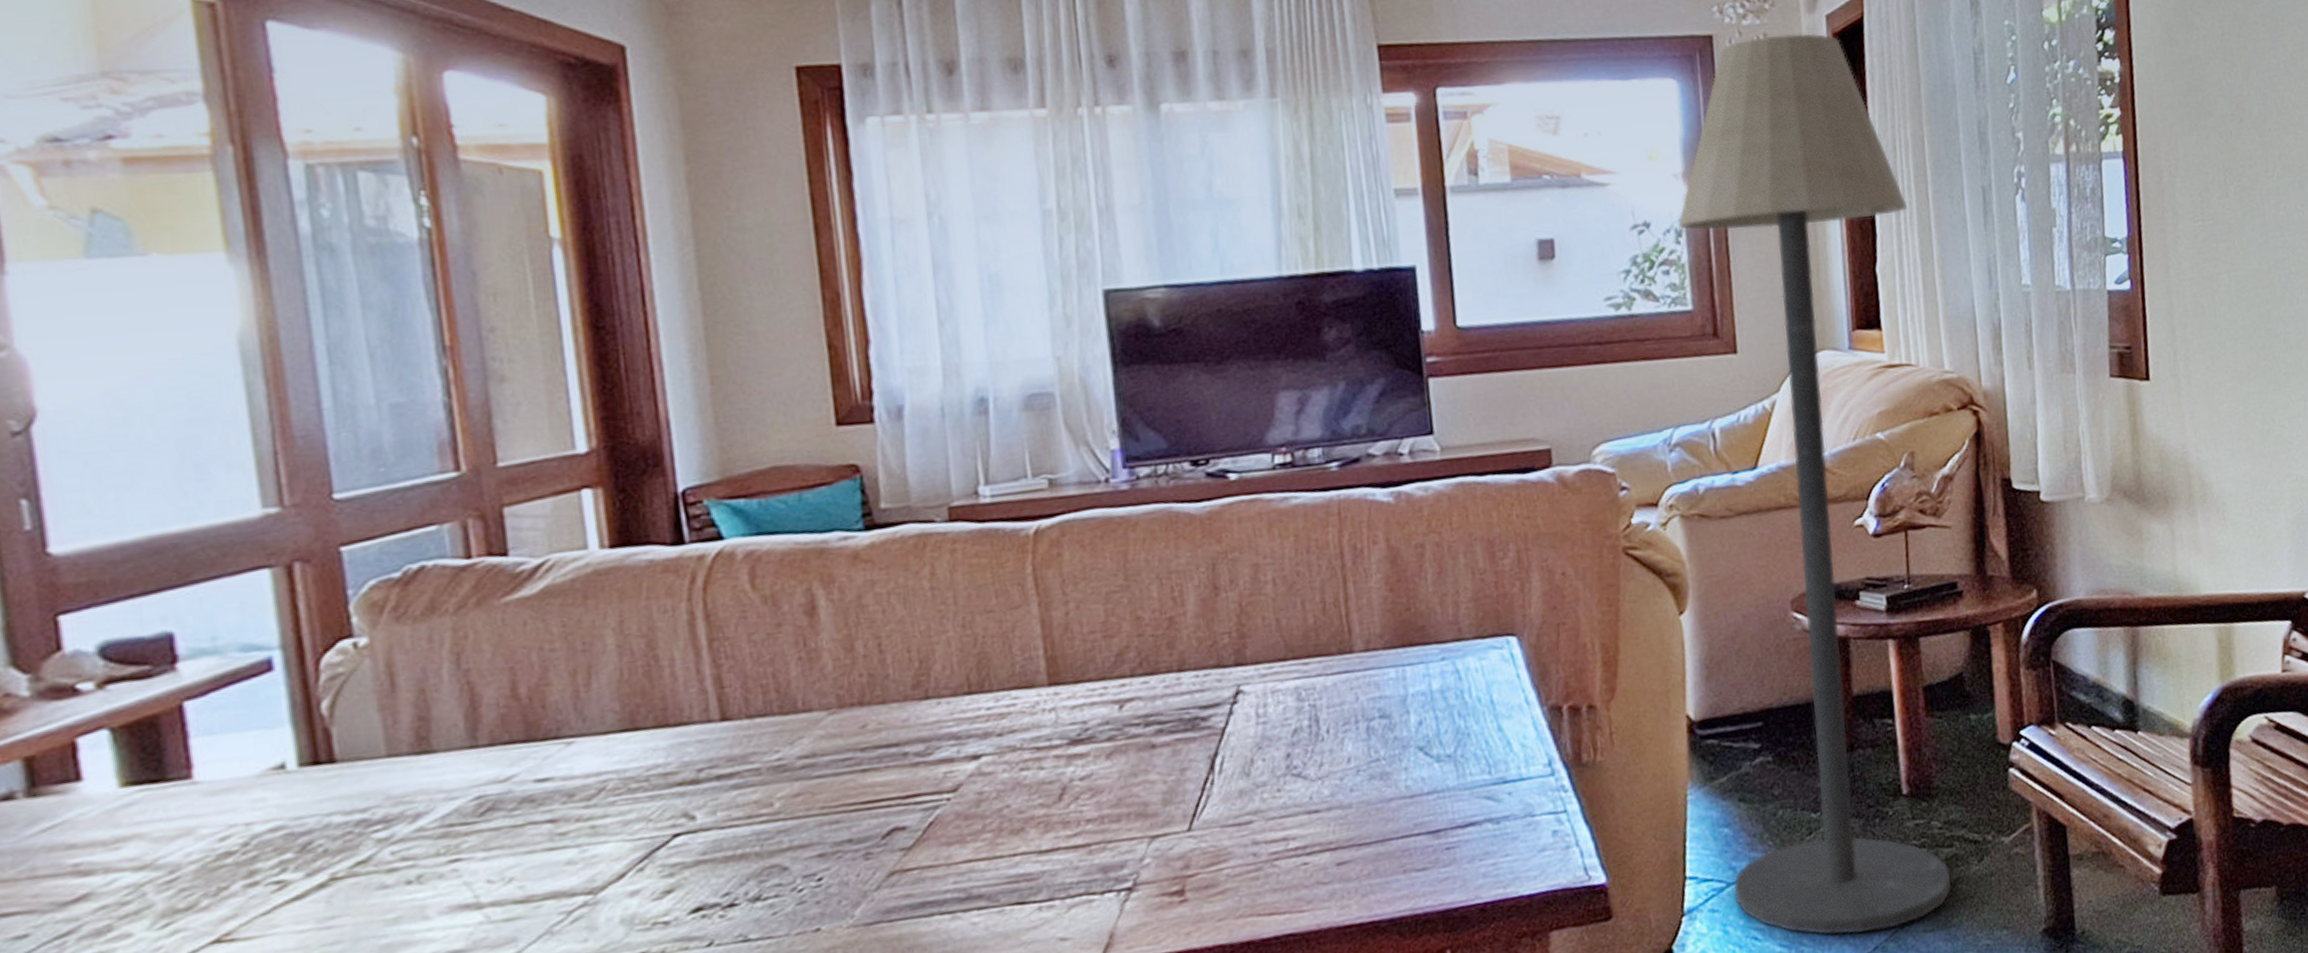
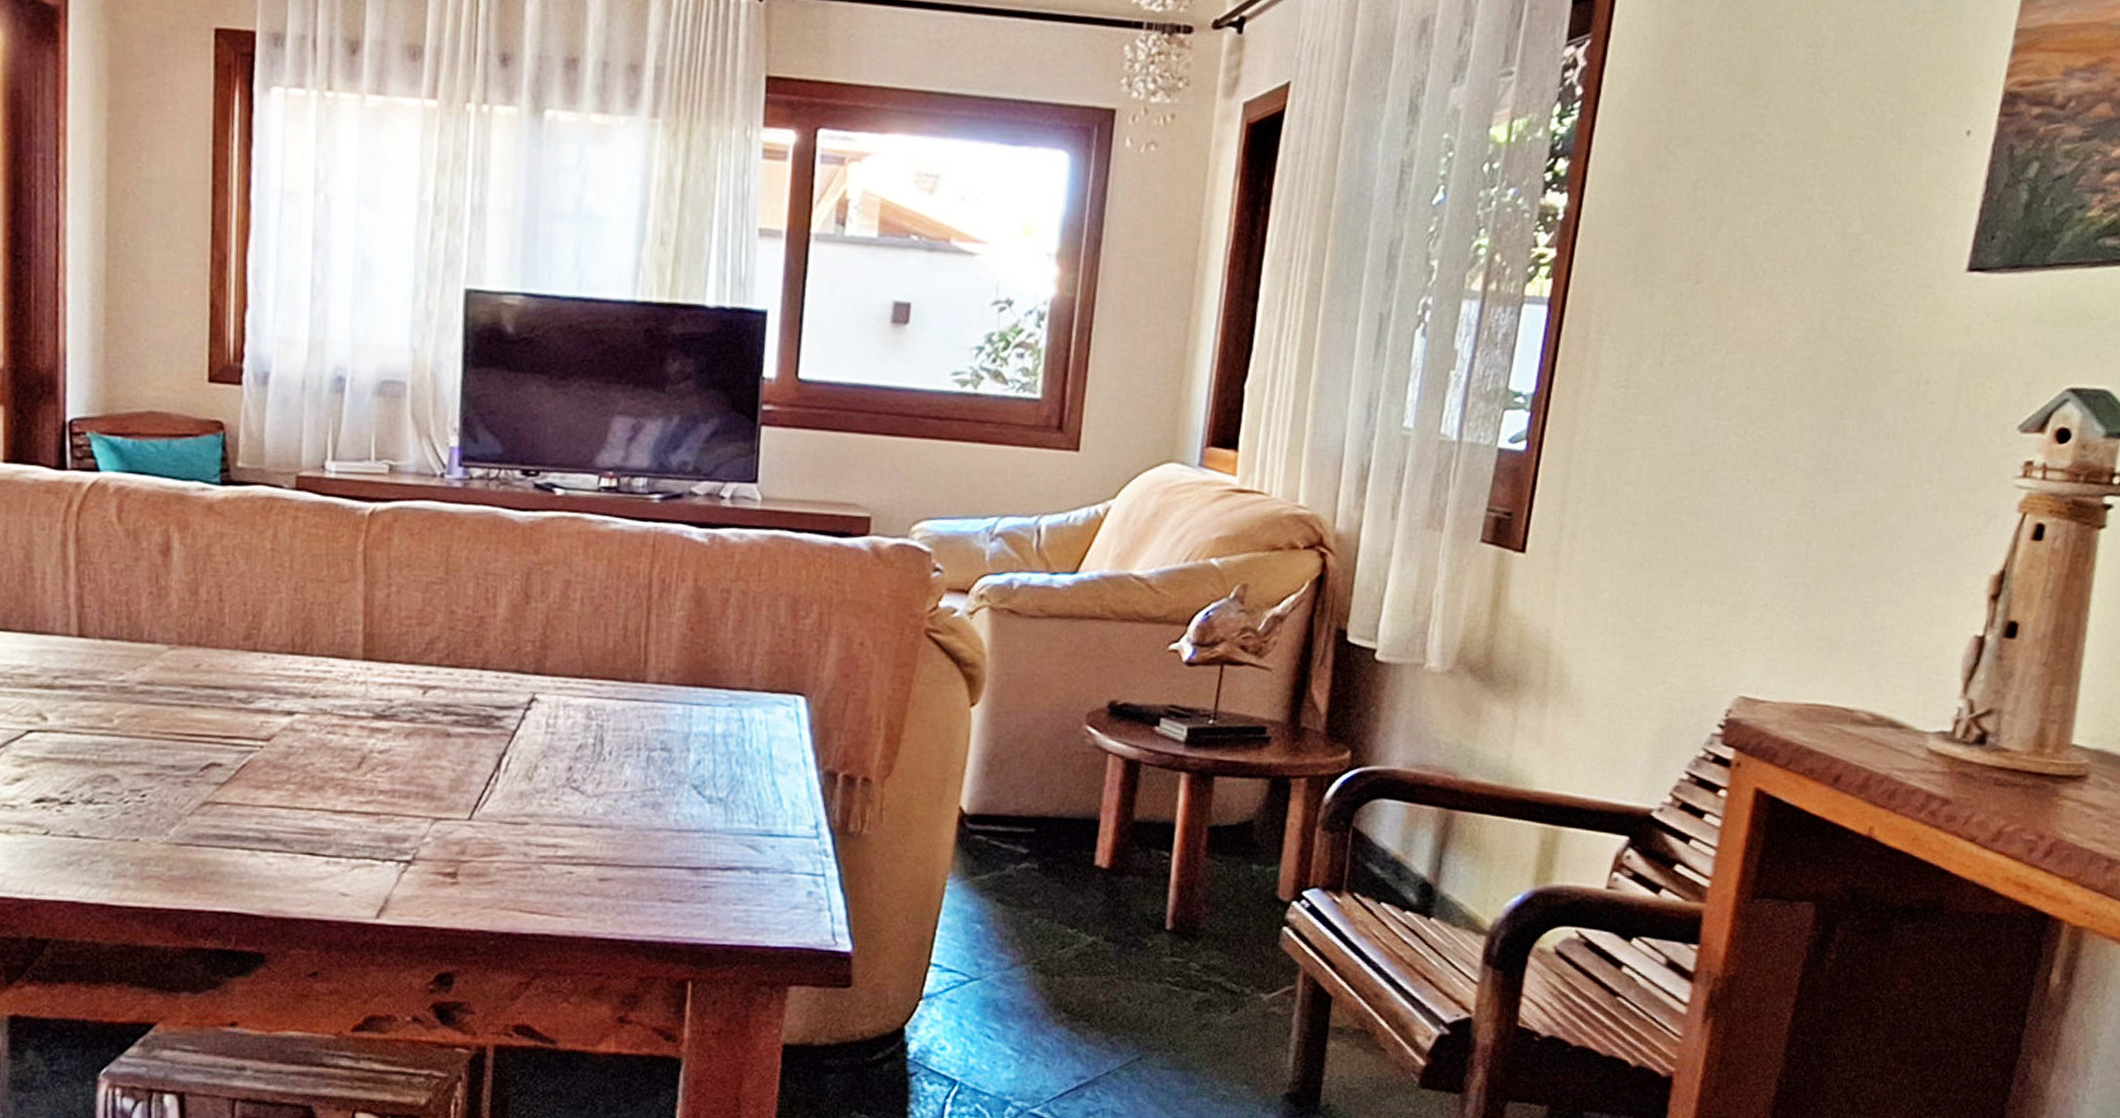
floor lamp: present [1677,33,1952,936] -> none [975,117,1293,1058]

